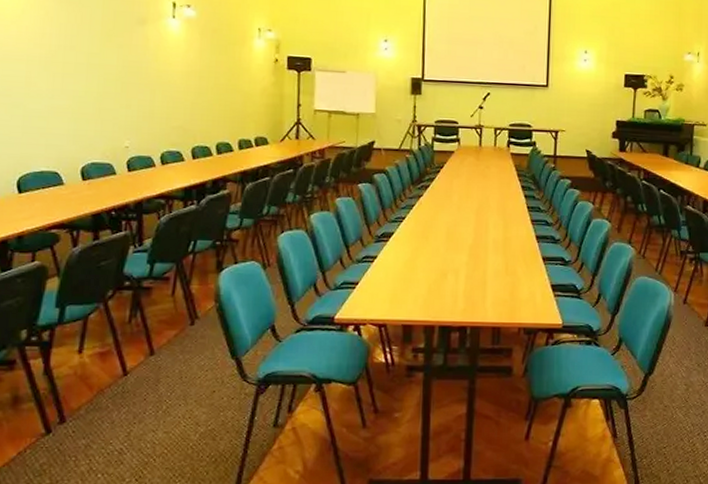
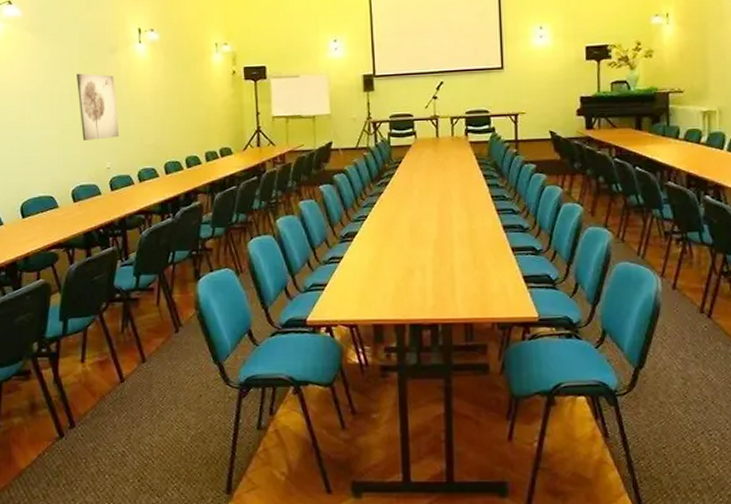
wall art: none [96,42,143,116] -> present [77,73,120,140]

